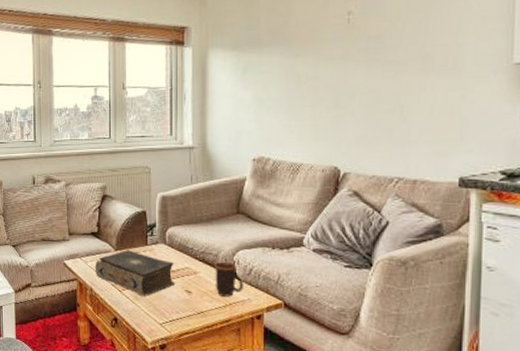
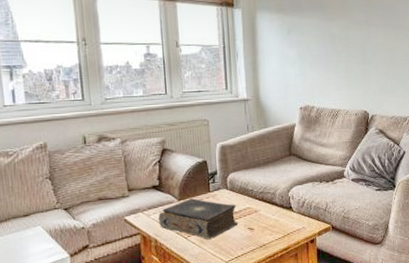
mug: present [215,261,243,297] -> none [273,198,298,229]

